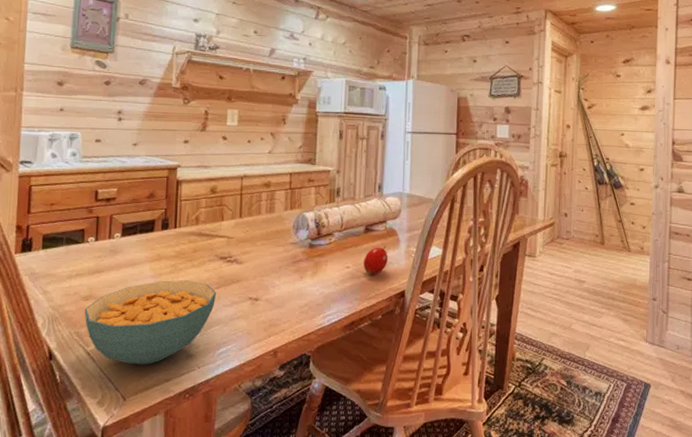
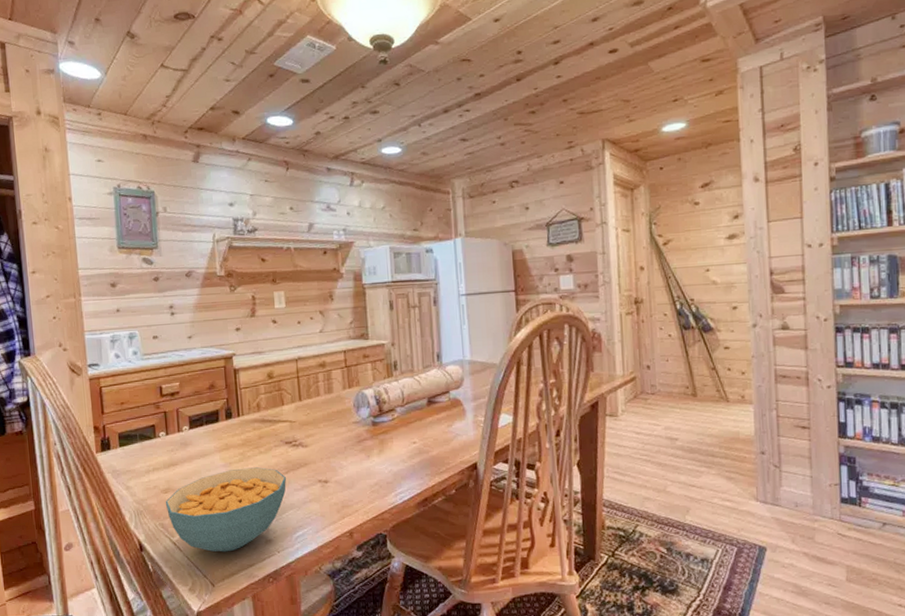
fruit: present [364,246,388,274] -> none [430,417,455,448]

